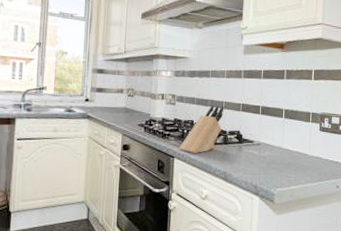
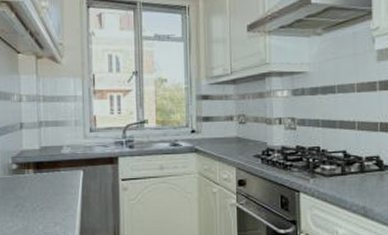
knife block: present [179,105,224,154] -> none [304,127,357,187]

